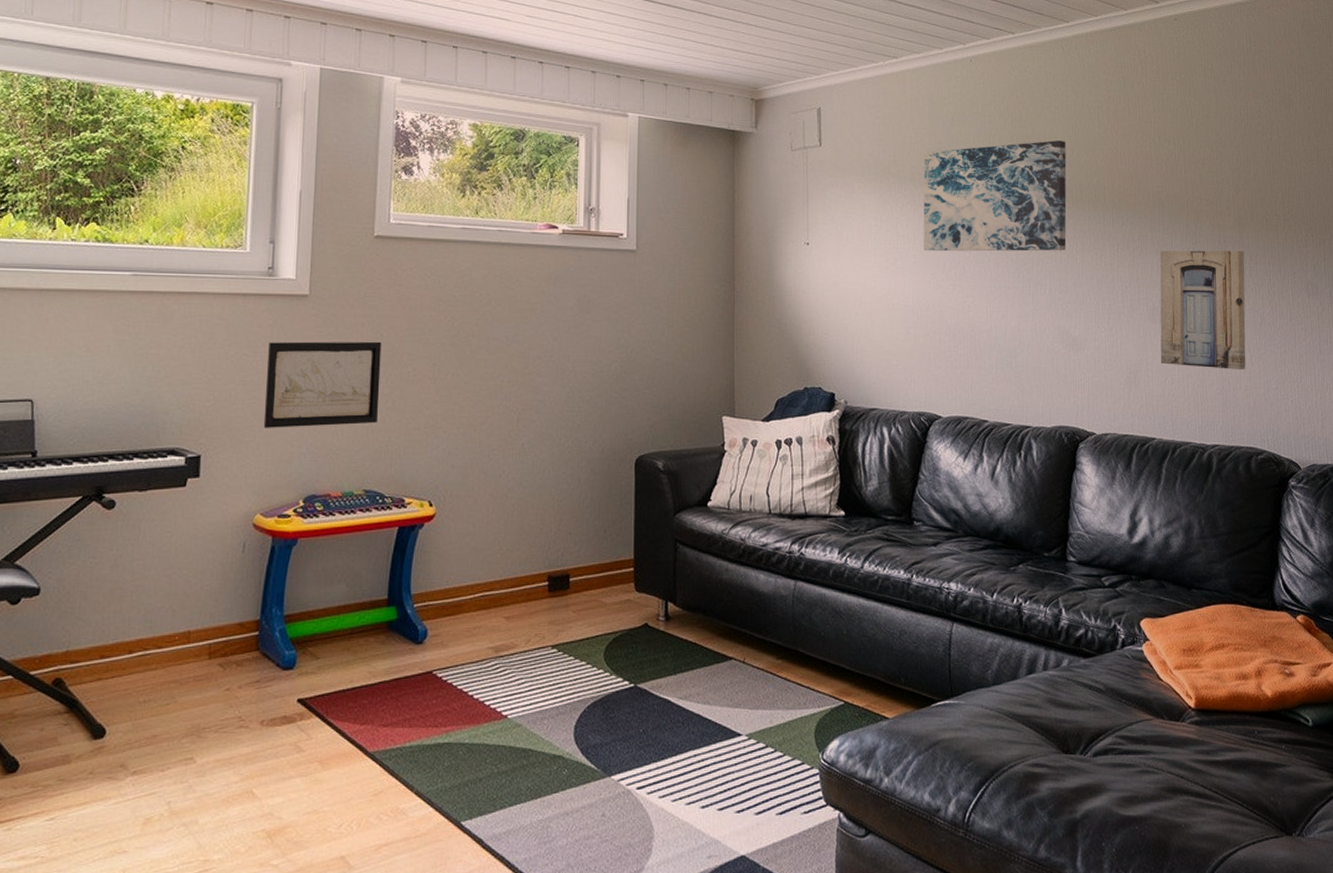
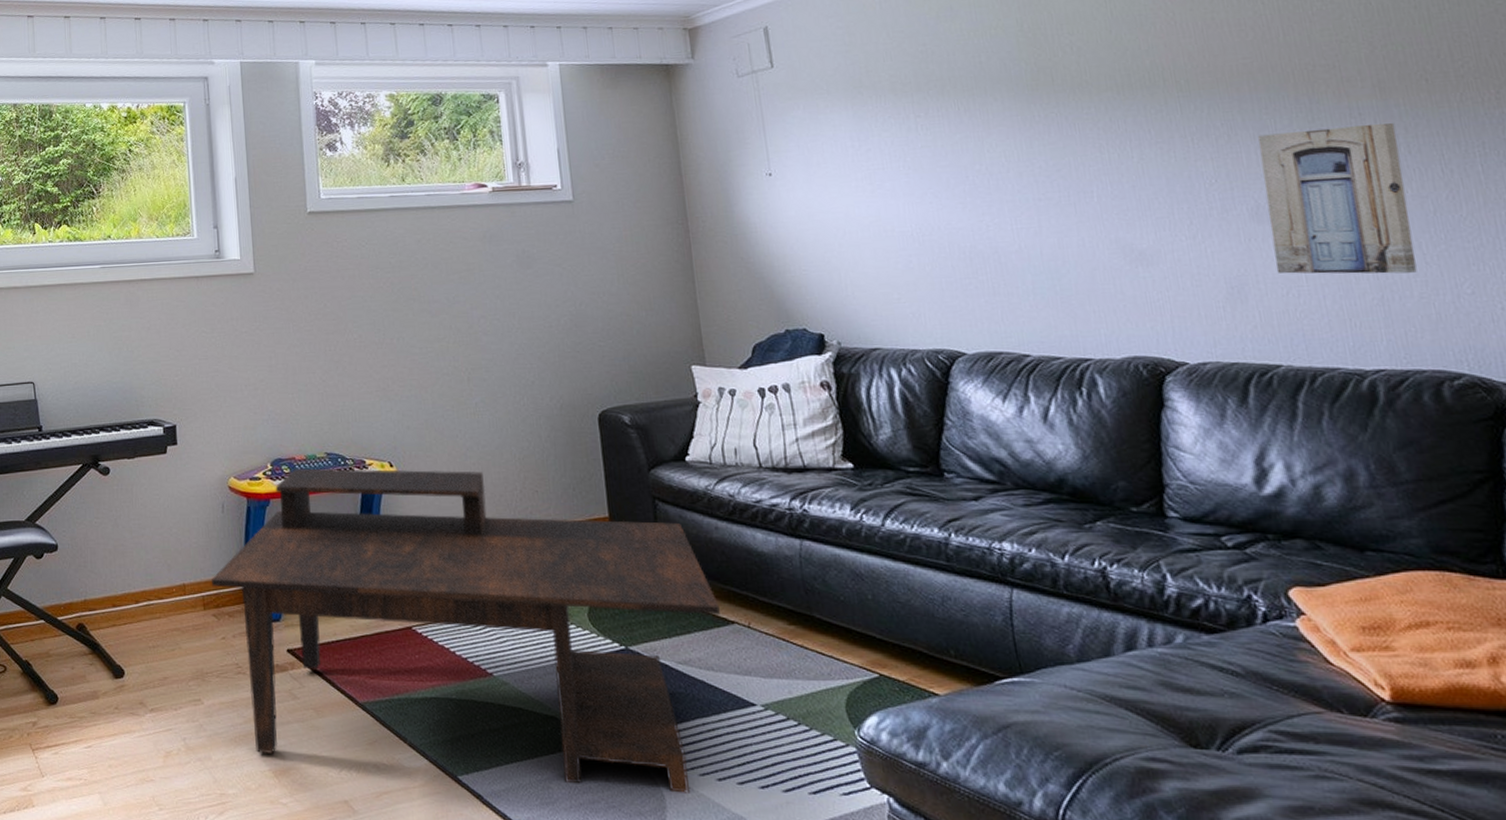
coffee table: none [220,506,721,823] -> present [211,468,720,793]
wall art: present [263,341,382,428] -> none [223,311,331,398]
wall art: present [923,140,1067,252] -> none [905,20,1115,168]

